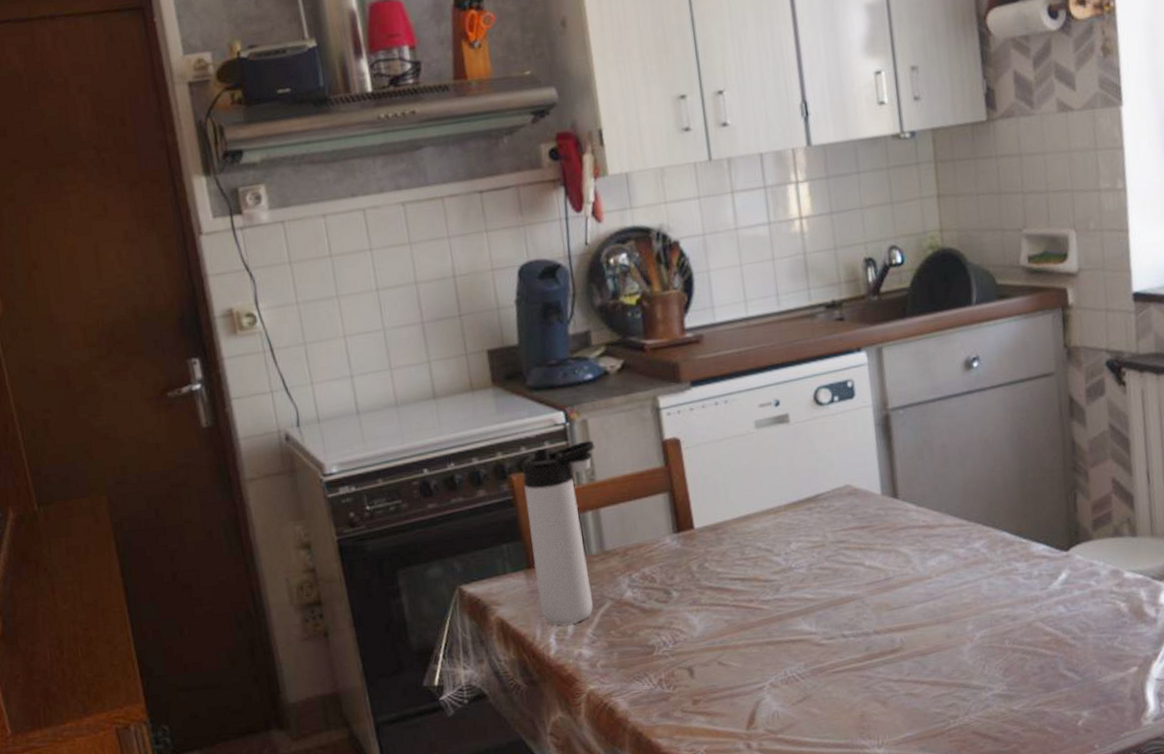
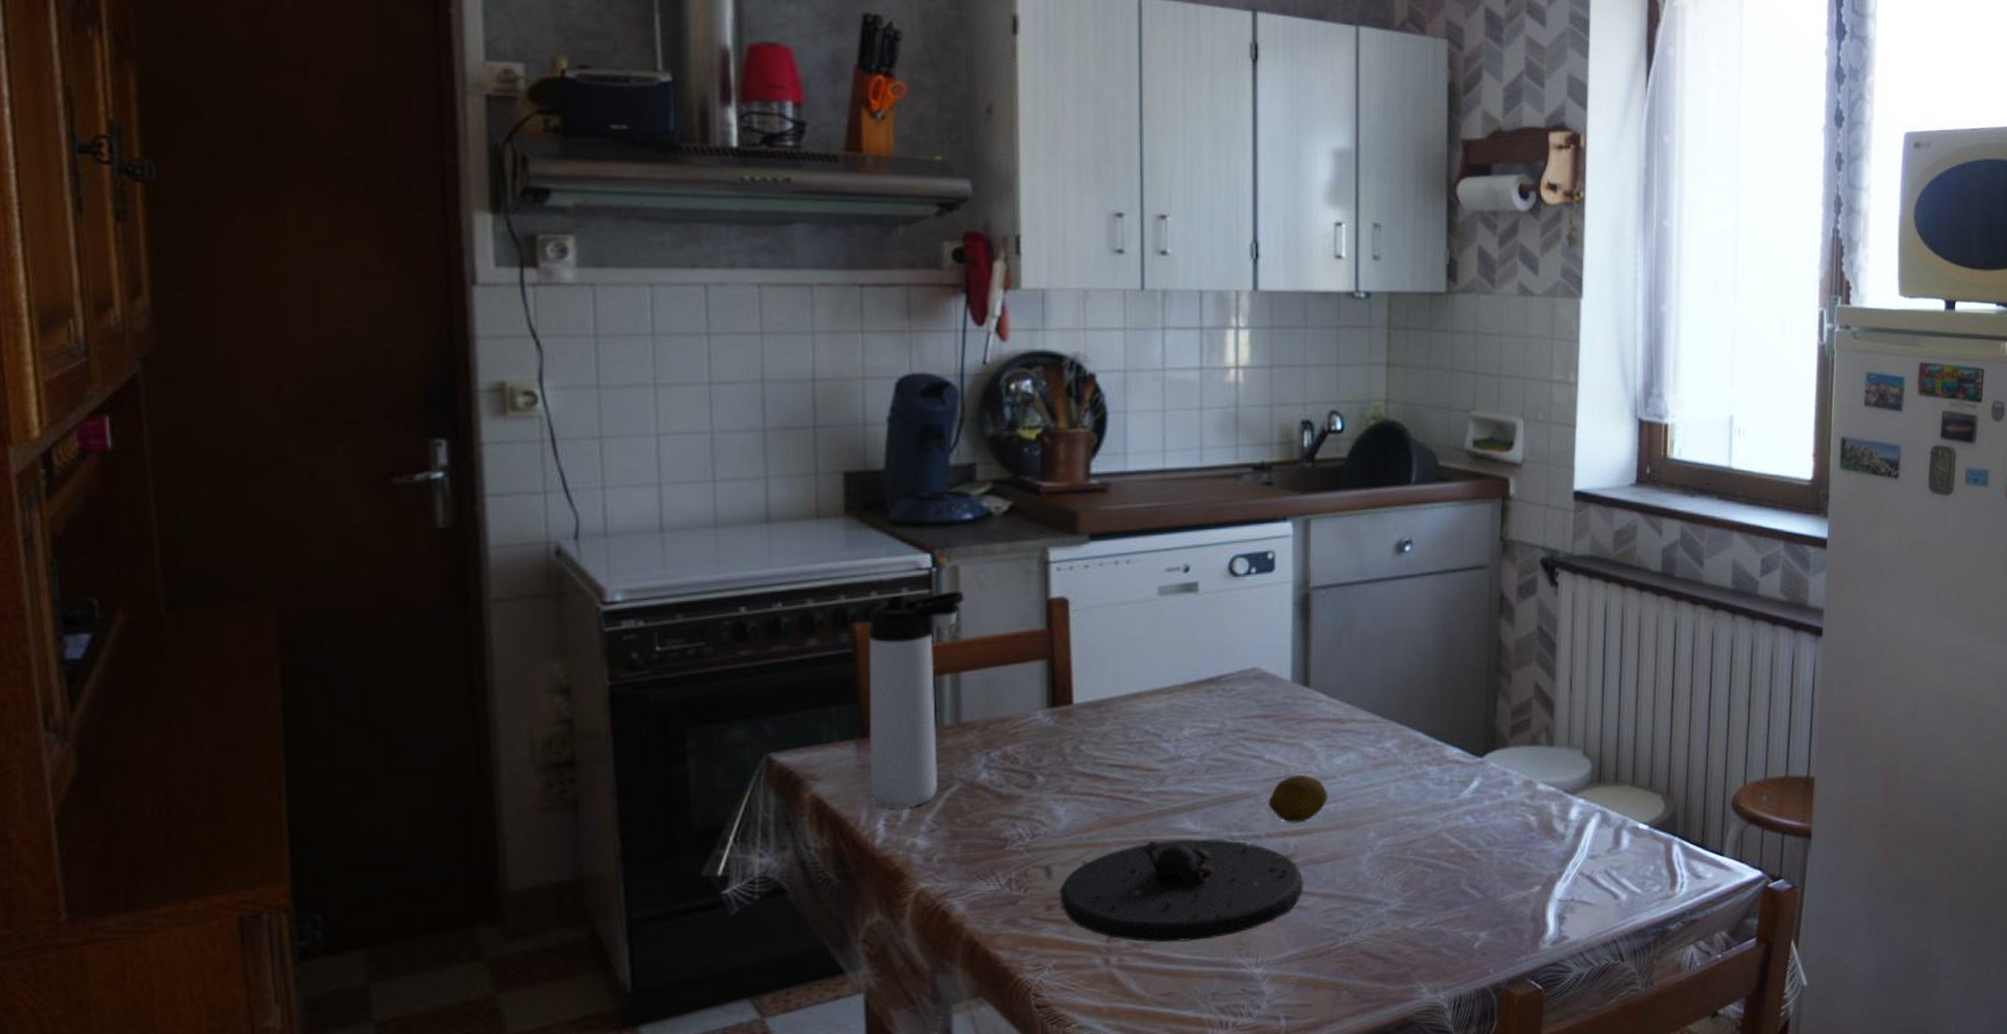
plate: none [702,638,913,729] -> present [1060,838,1303,943]
fruit: none [872,577,927,621] -> present [1268,774,1328,823]

